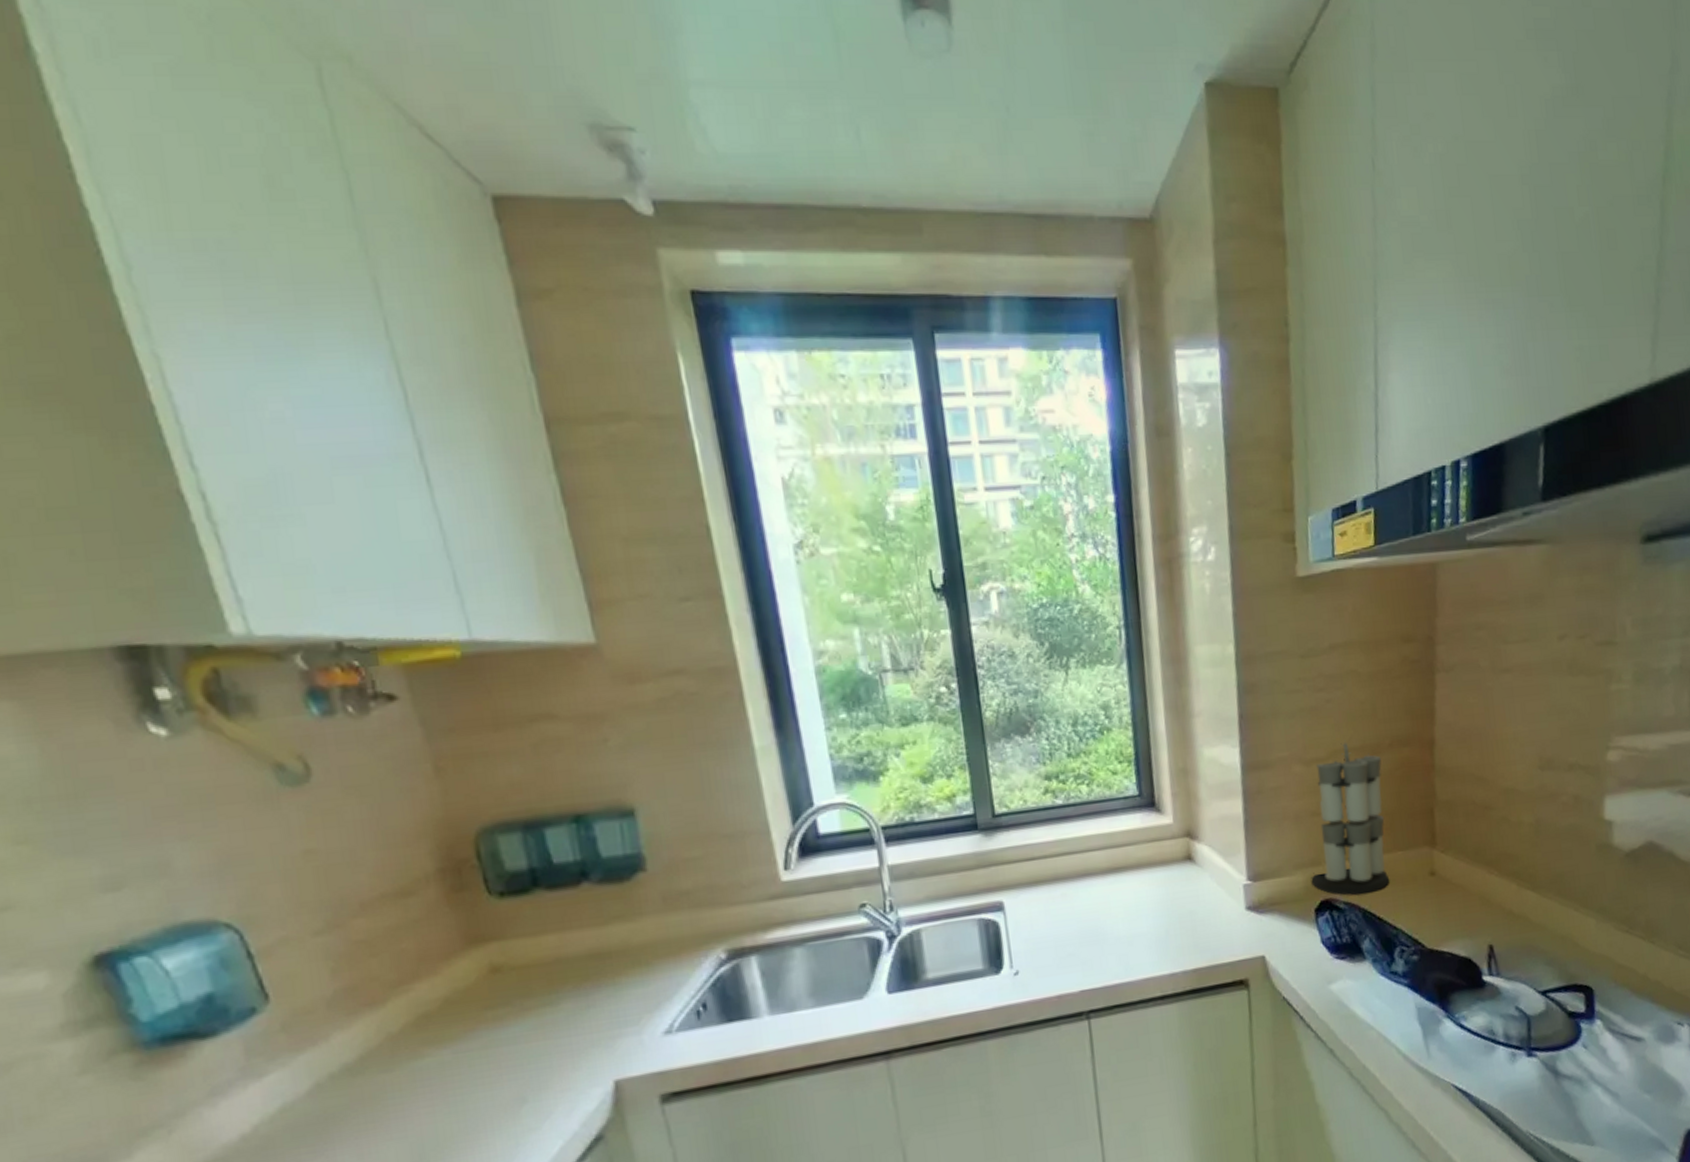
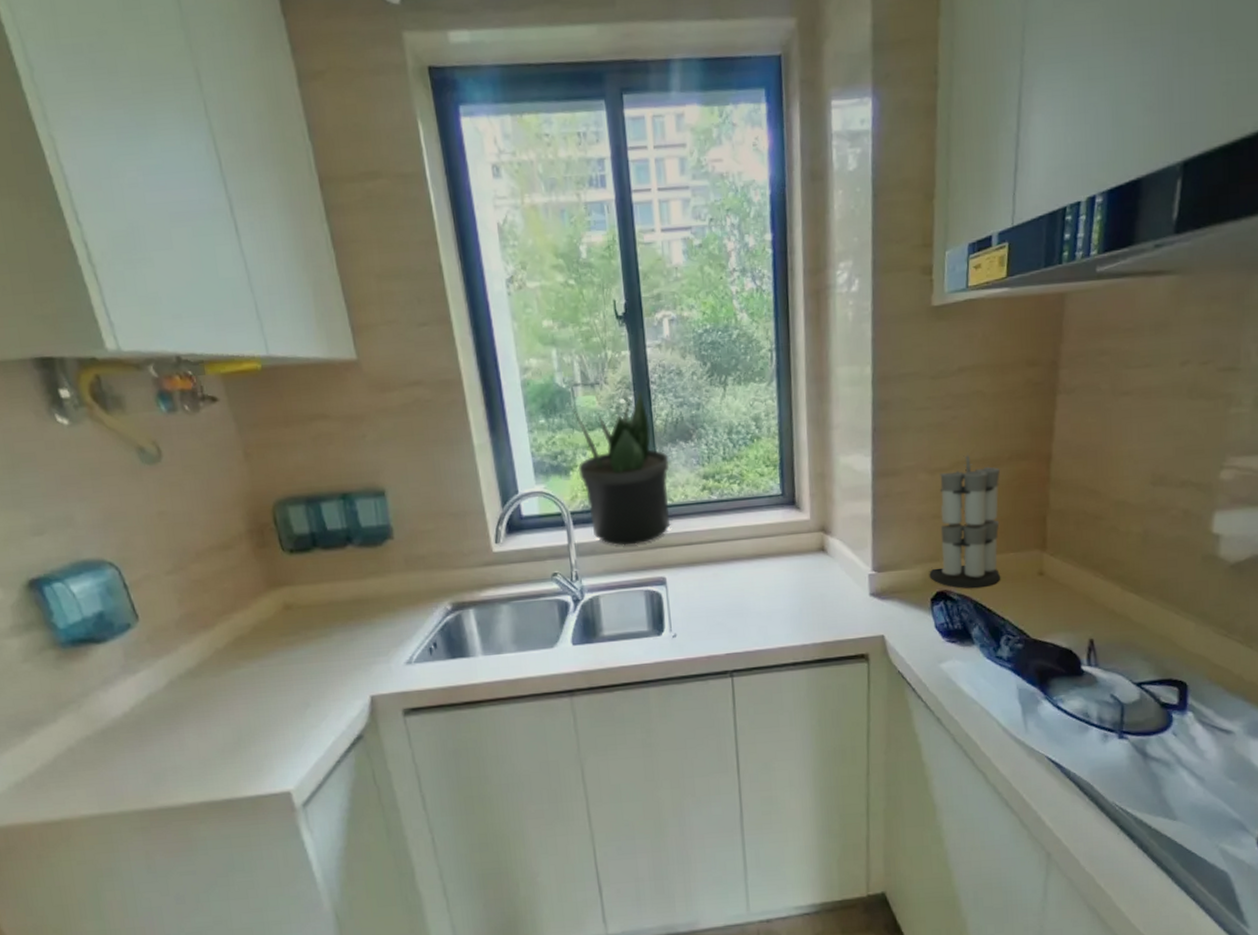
planter: none [874,677,1007,865] -> present [567,391,670,546]

